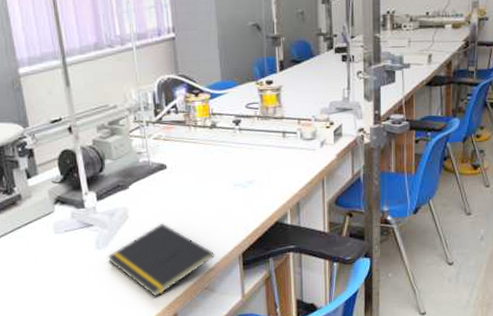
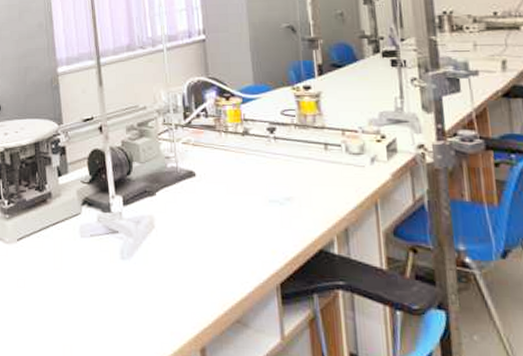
notepad: present [107,223,216,297] -> none [131,237,249,324]

